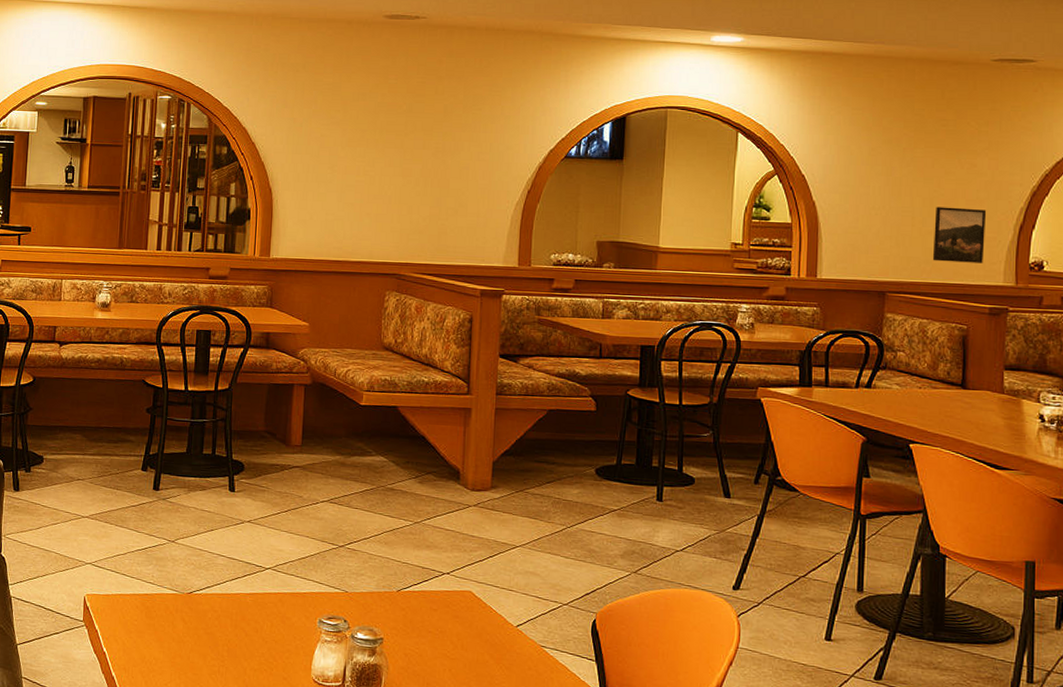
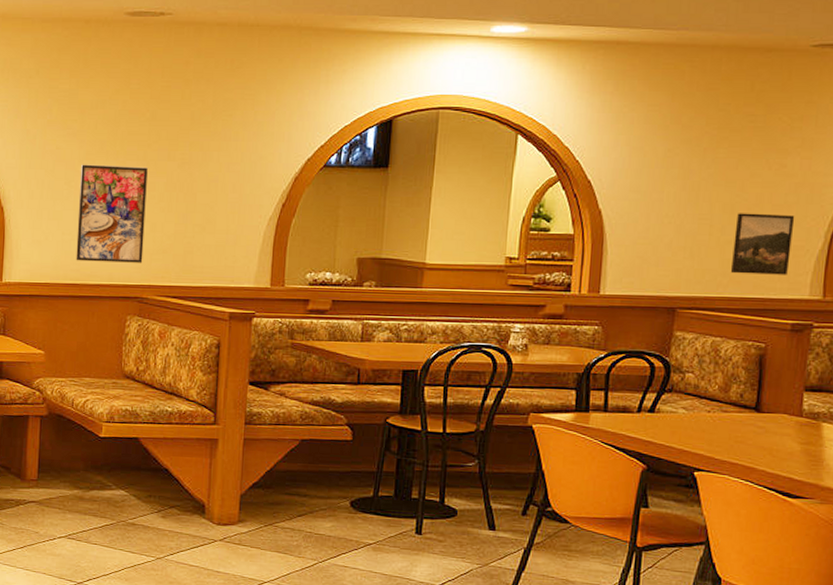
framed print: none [338,150,405,242] -> present [76,164,148,263]

